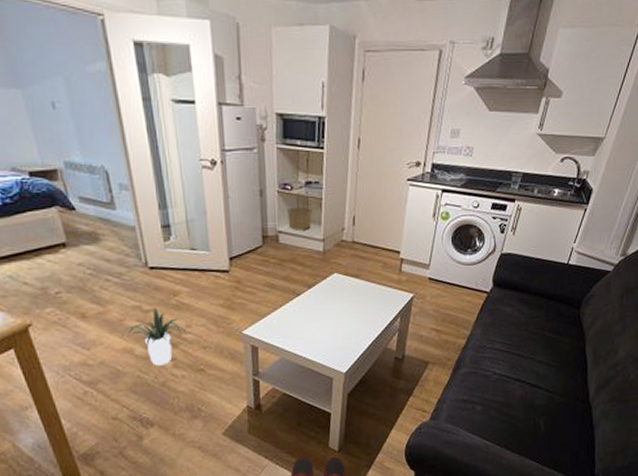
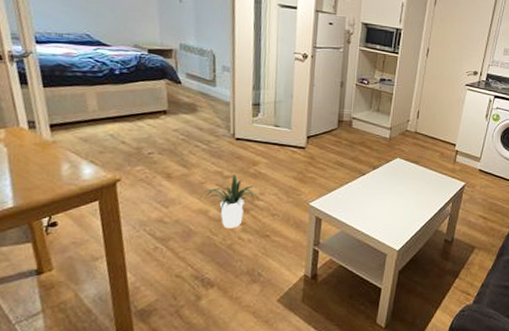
basket: present [287,207,313,231] -> none [362,98,384,119]

